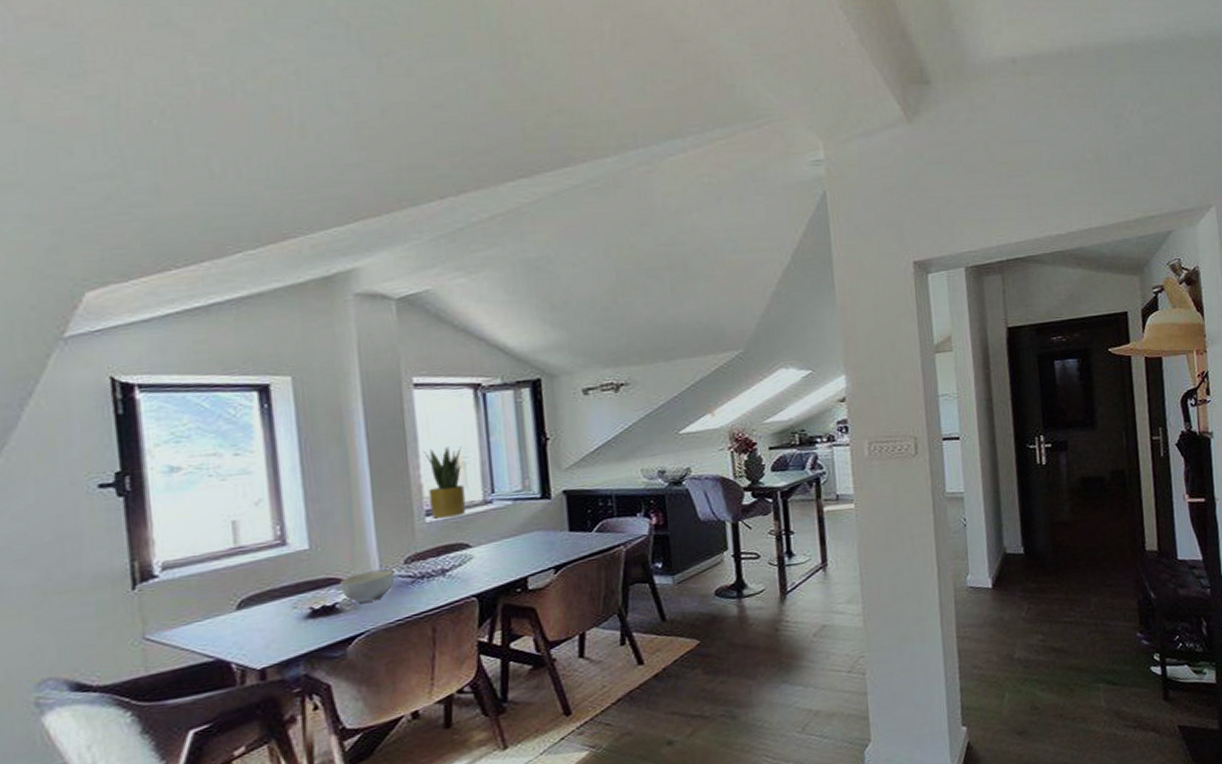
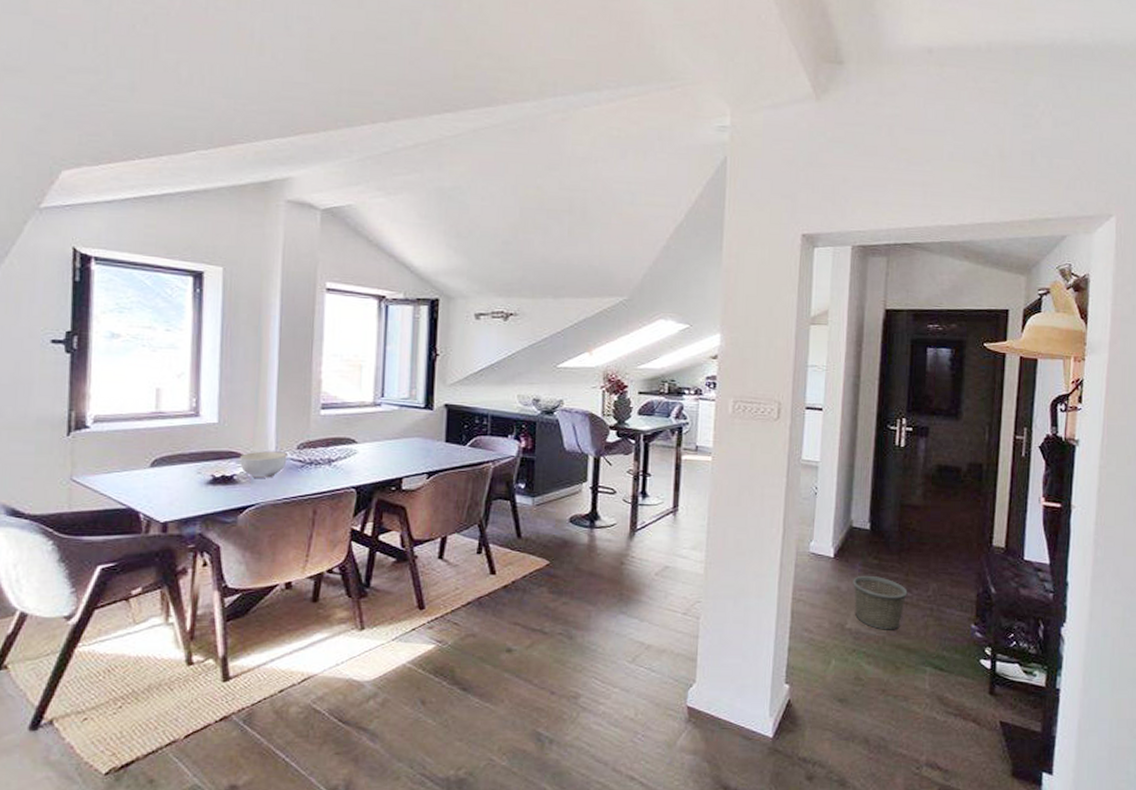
planter: present [424,446,466,519] -> none [326,349,360,414]
basket: none [1014,600,1071,654] -> present [853,575,908,630]

